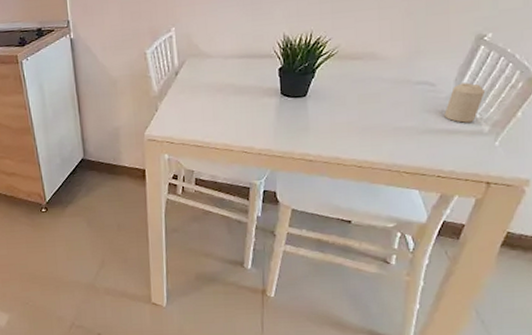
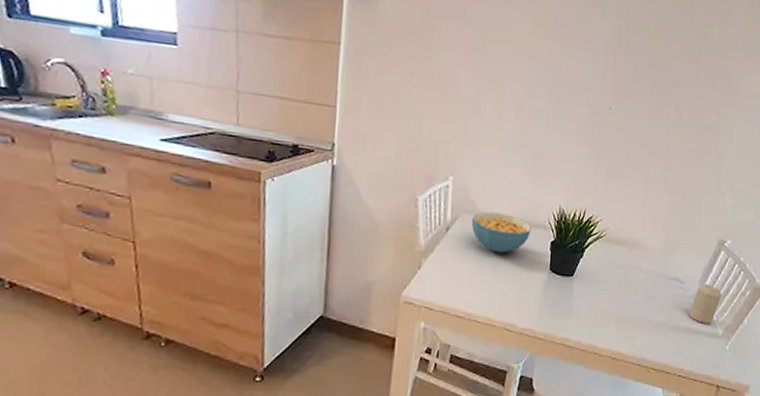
cereal bowl: none [197,51,258,87] -> present [471,212,532,254]

